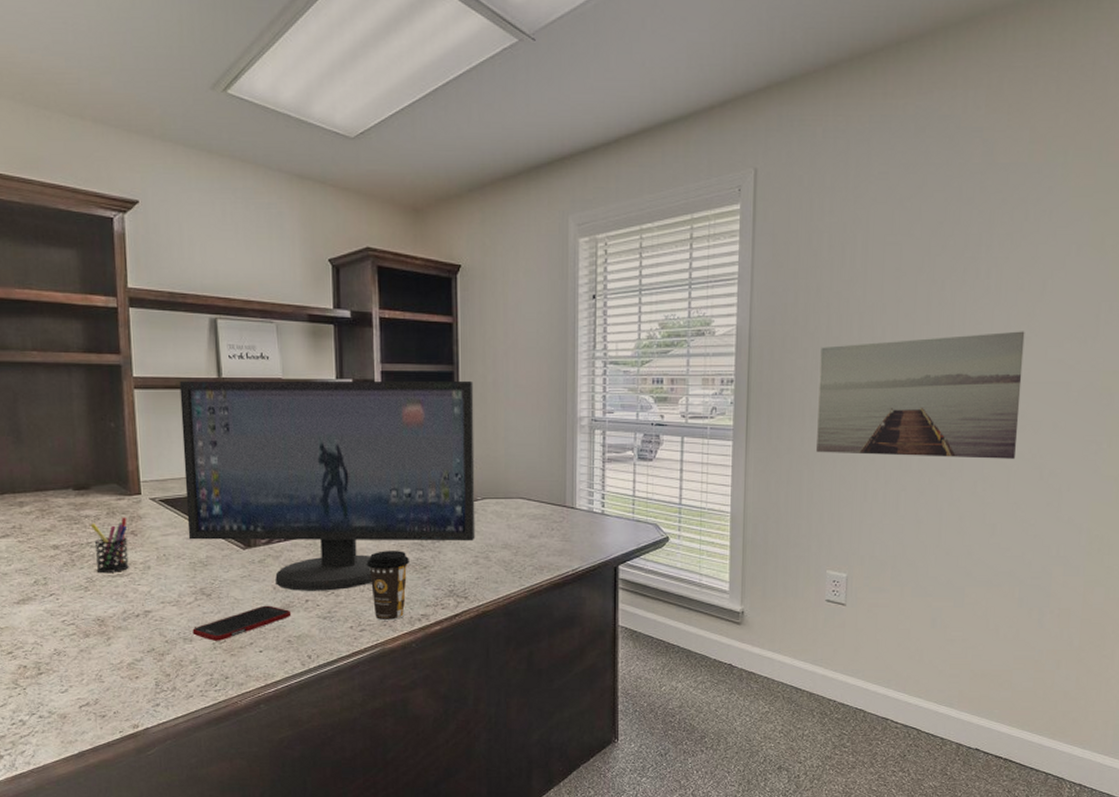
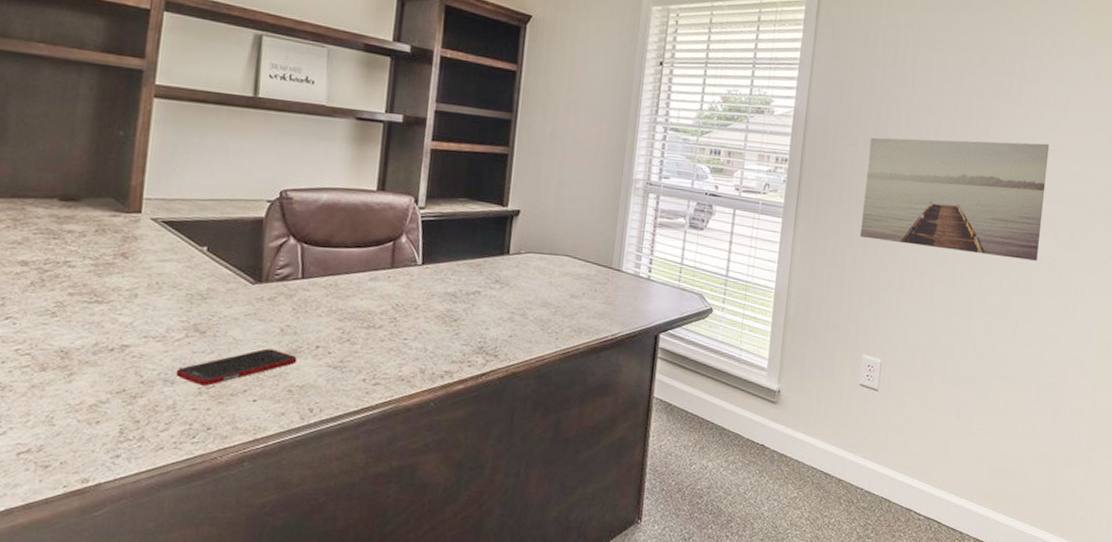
pen holder: present [90,517,129,574] -> none [70,236,119,299]
computer monitor: present [179,380,476,591] -> none [189,95,531,338]
coffee cup: present [366,551,410,621] -> none [391,298,440,376]

